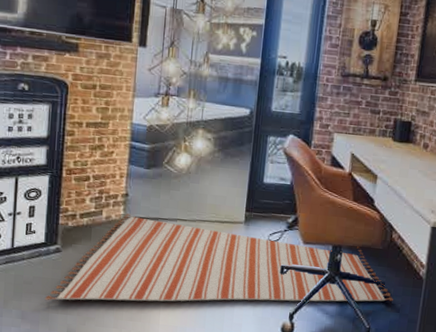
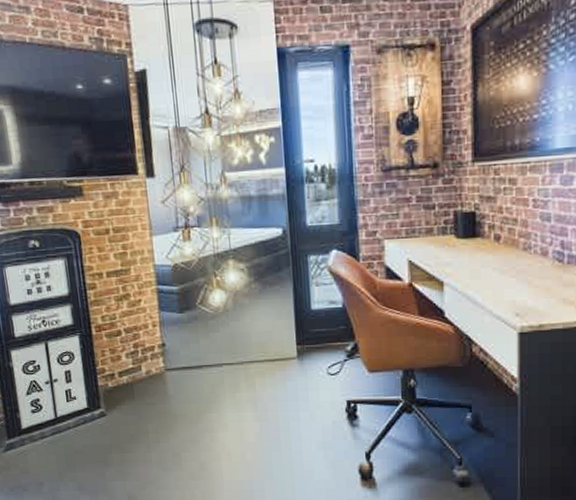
rug: present [44,213,393,302] -> none [98,365,485,469]

